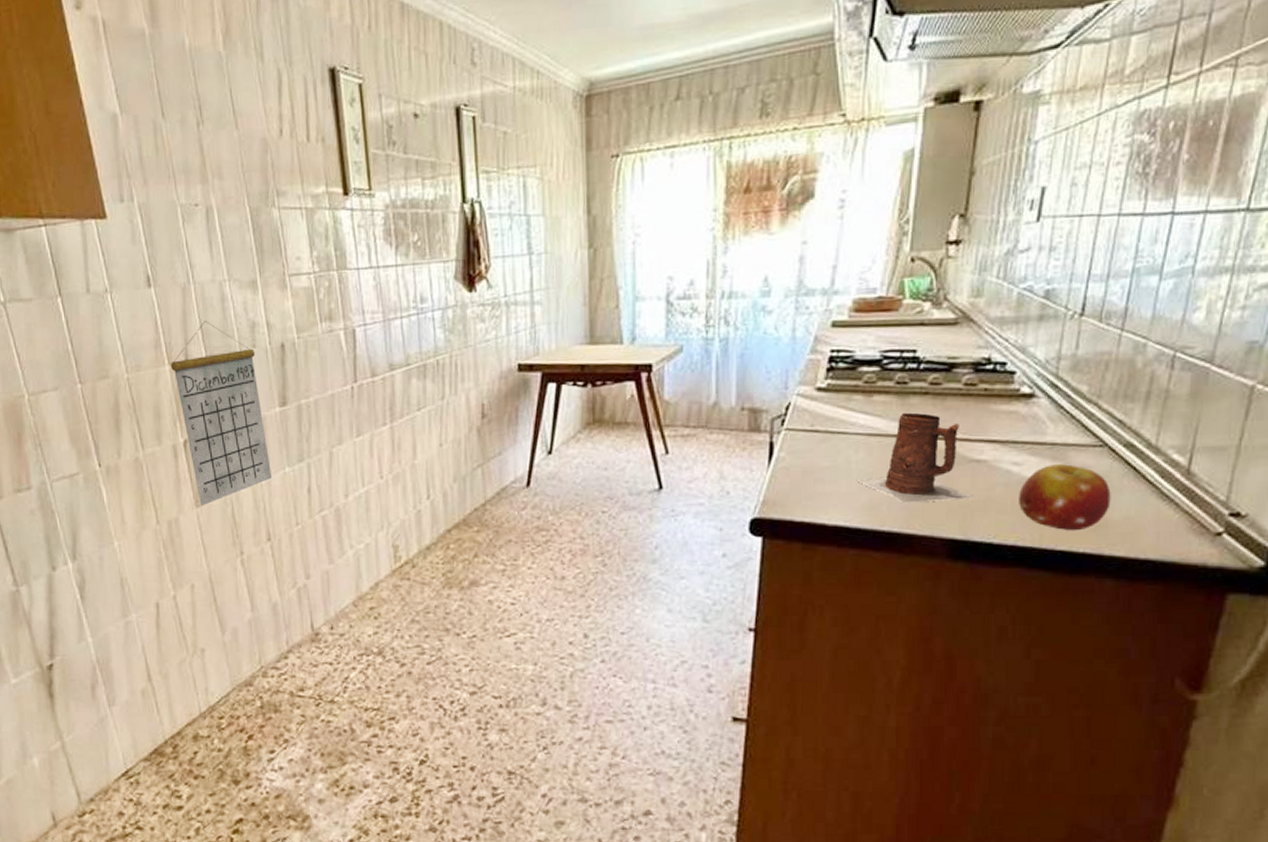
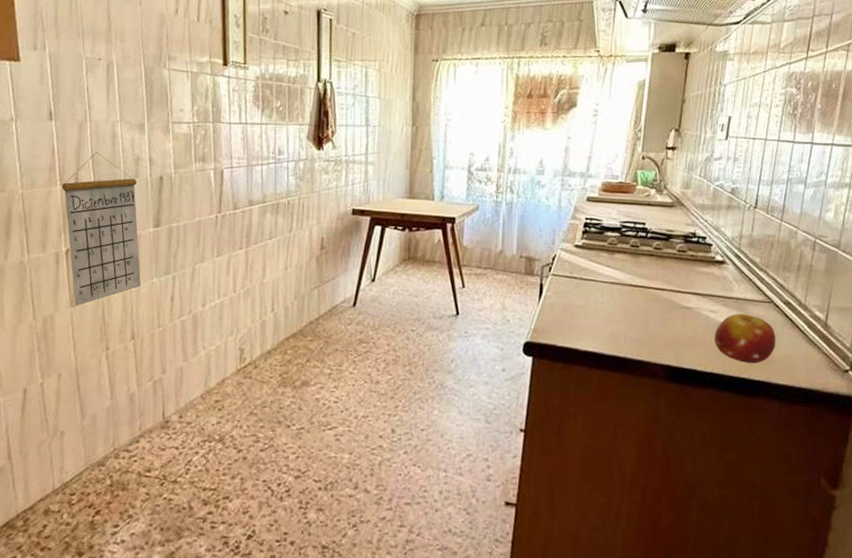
mug: present [855,412,977,503] -> none [601,268,686,337]

